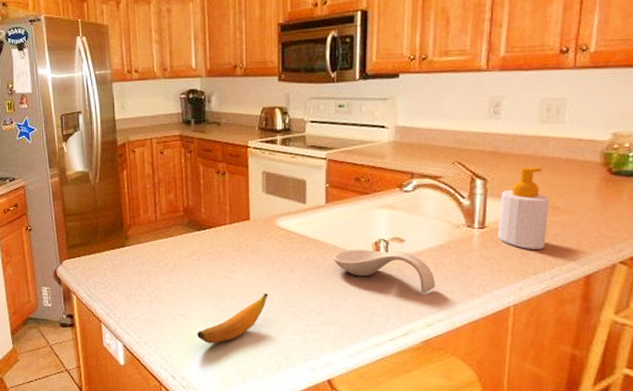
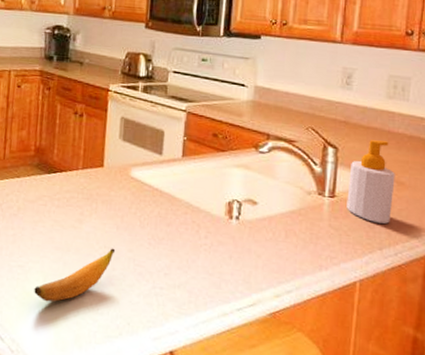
spoon rest: present [333,250,435,293] -> none [185,208,285,261]

